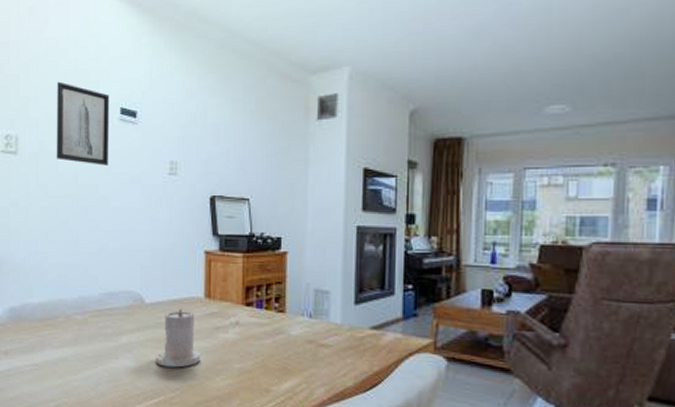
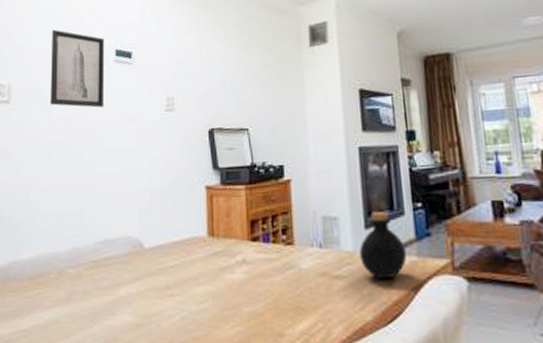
candle: present [156,309,200,368] -> none [158,252,206,319]
bottle: none [347,290,393,352] -> present [359,212,407,280]

